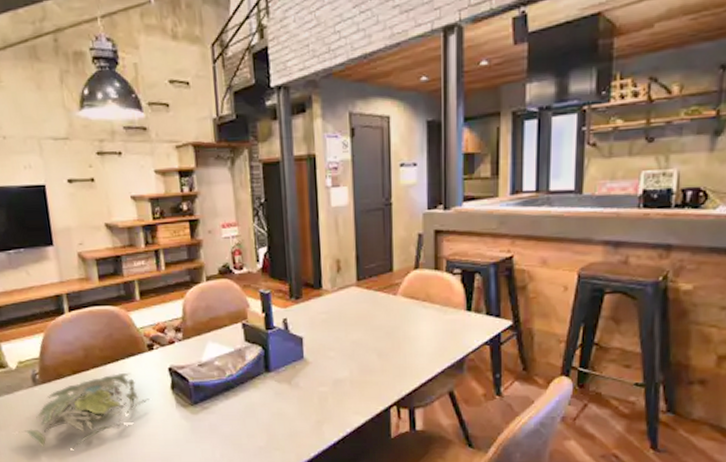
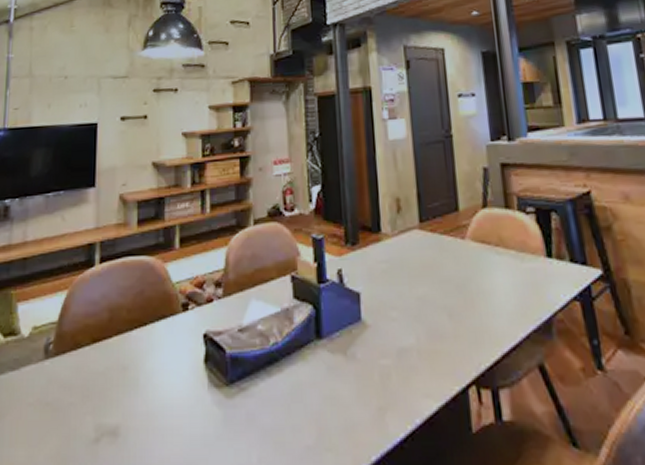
plant: present [19,372,150,449] -> none [16,340,178,450]

